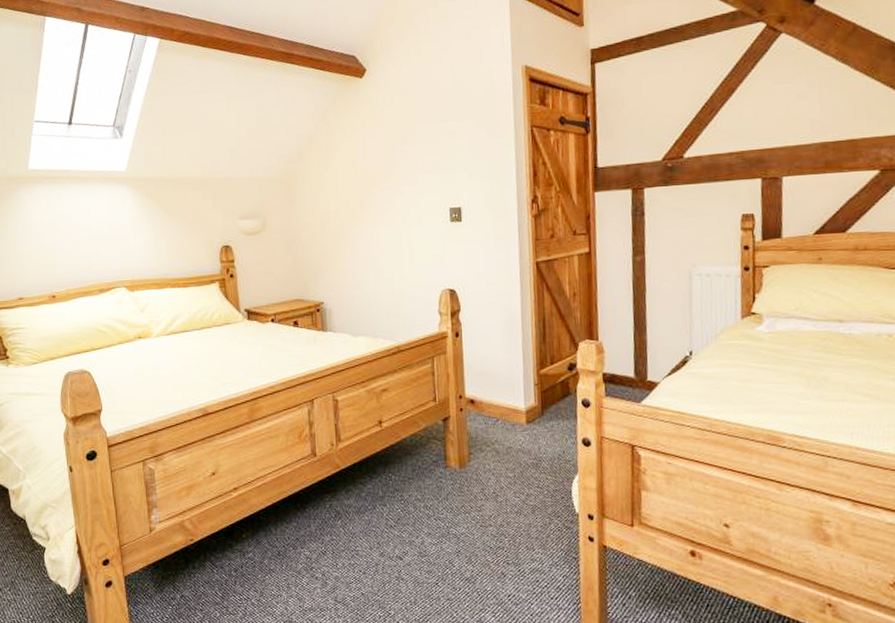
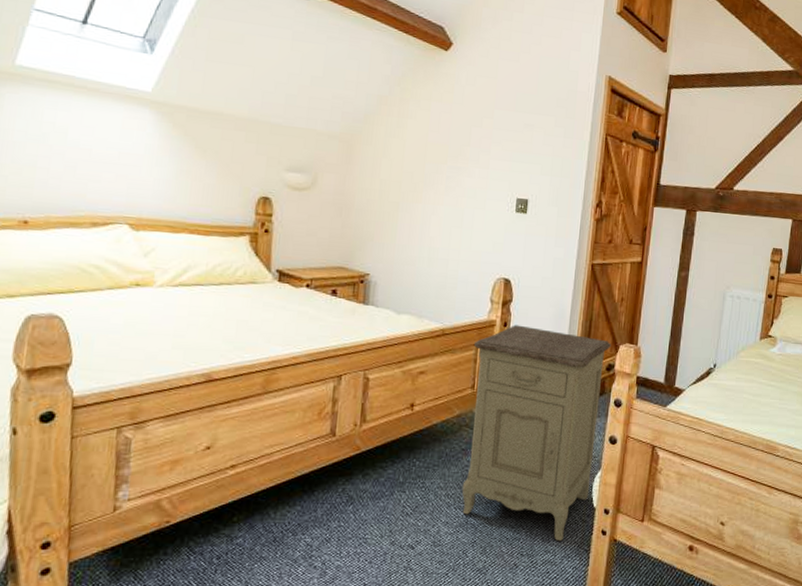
nightstand: none [429,333,570,550] -> present [461,325,611,542]

